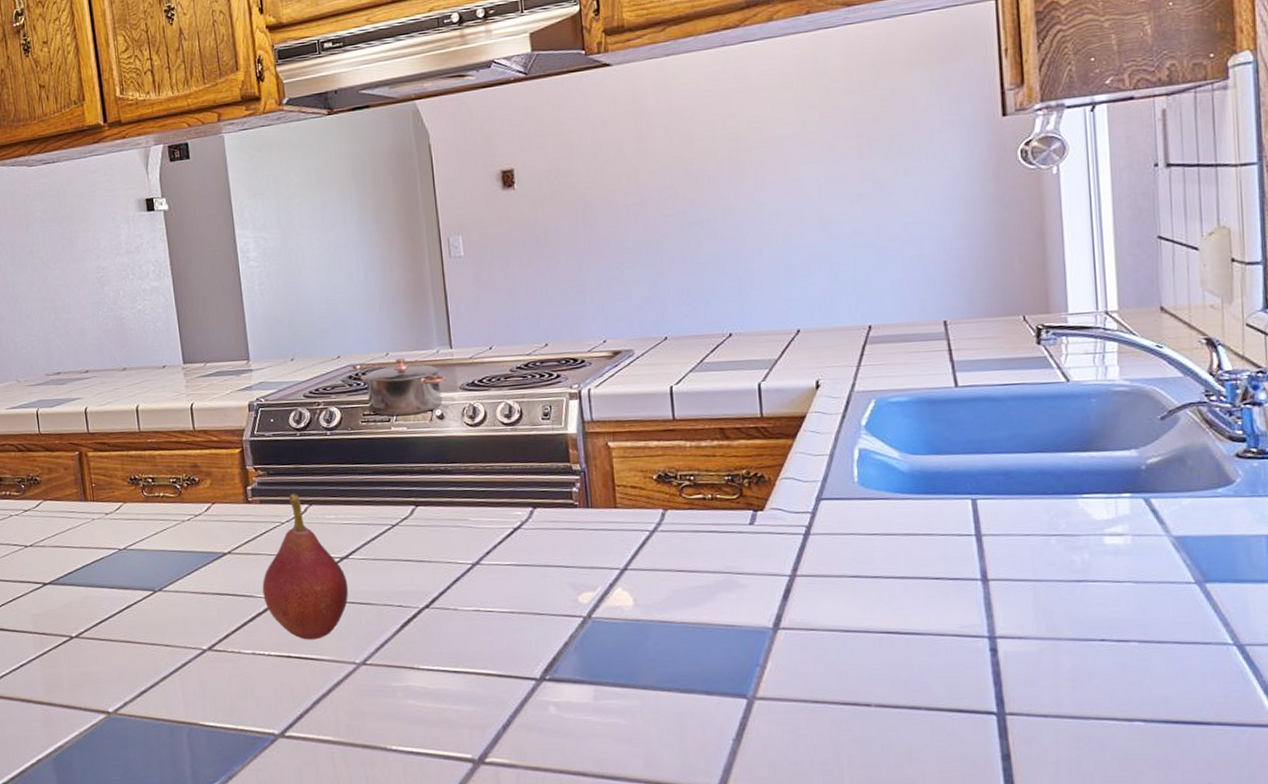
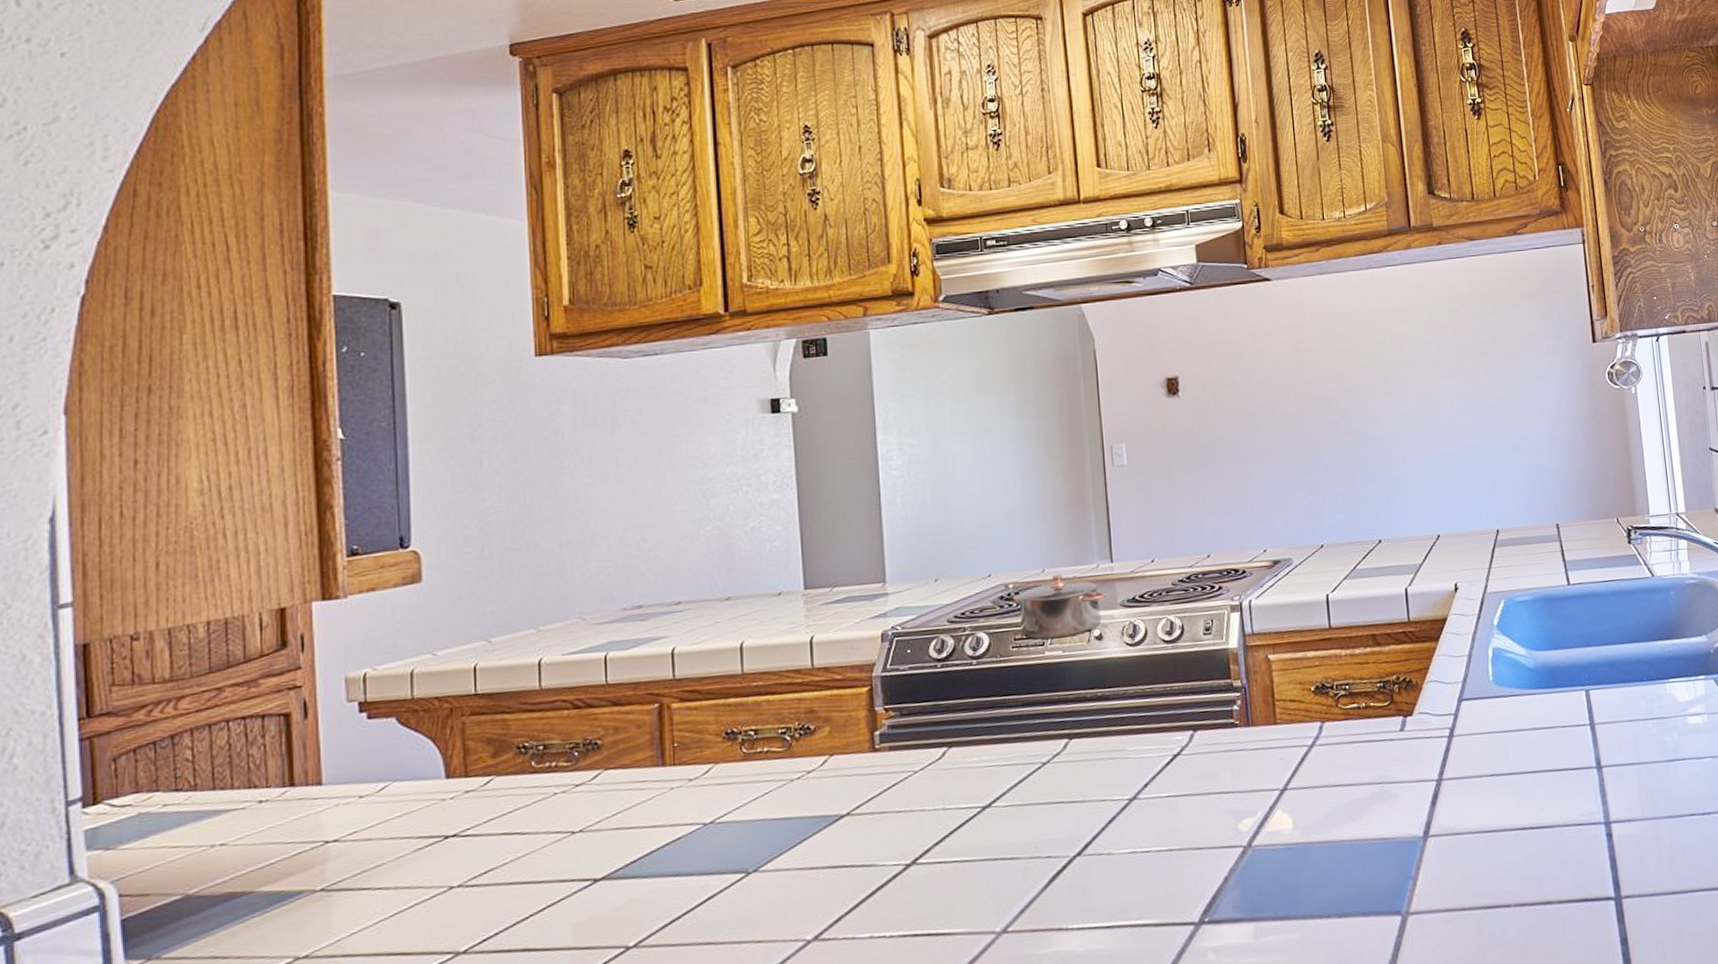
fruit: present [262,492,349,640] -> none [887,734,990,912]

